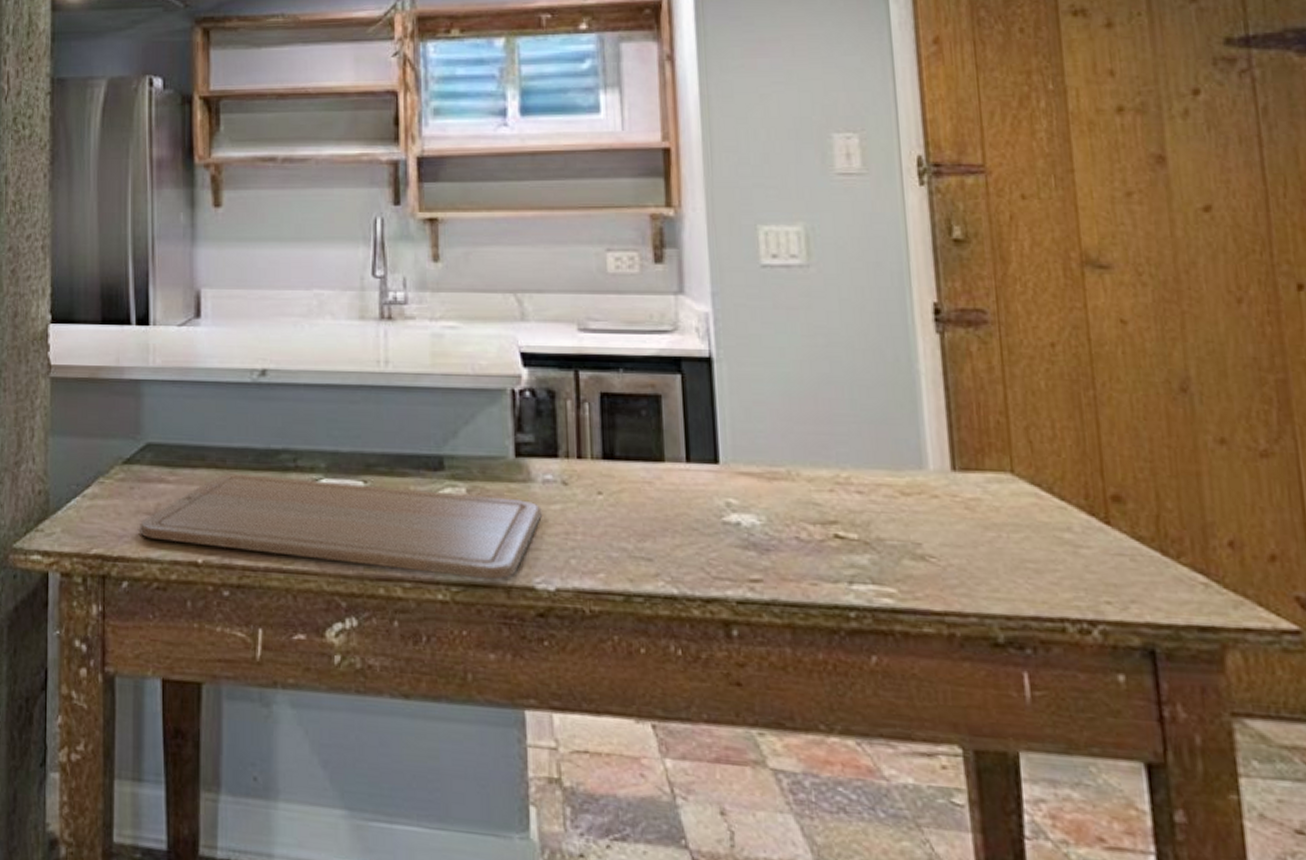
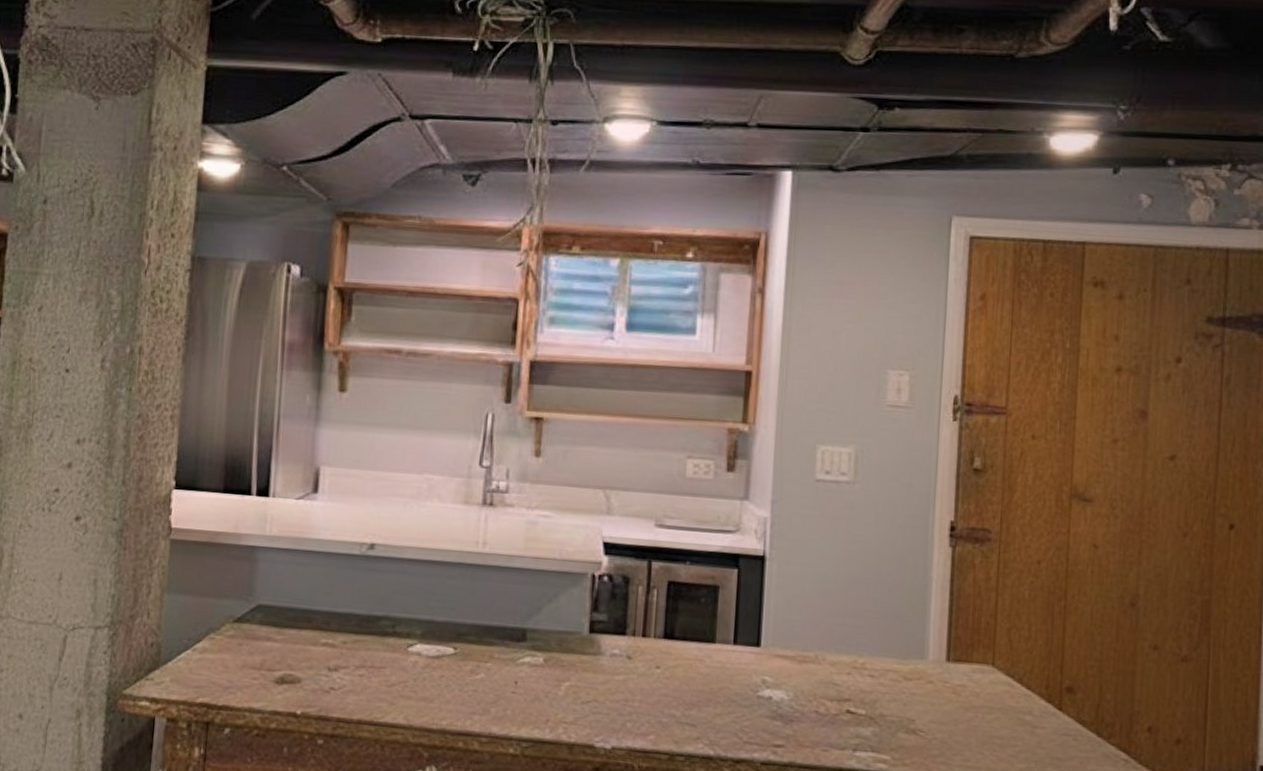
chopping board: present [140,472,542,580] -> none [245,635,607,738]

